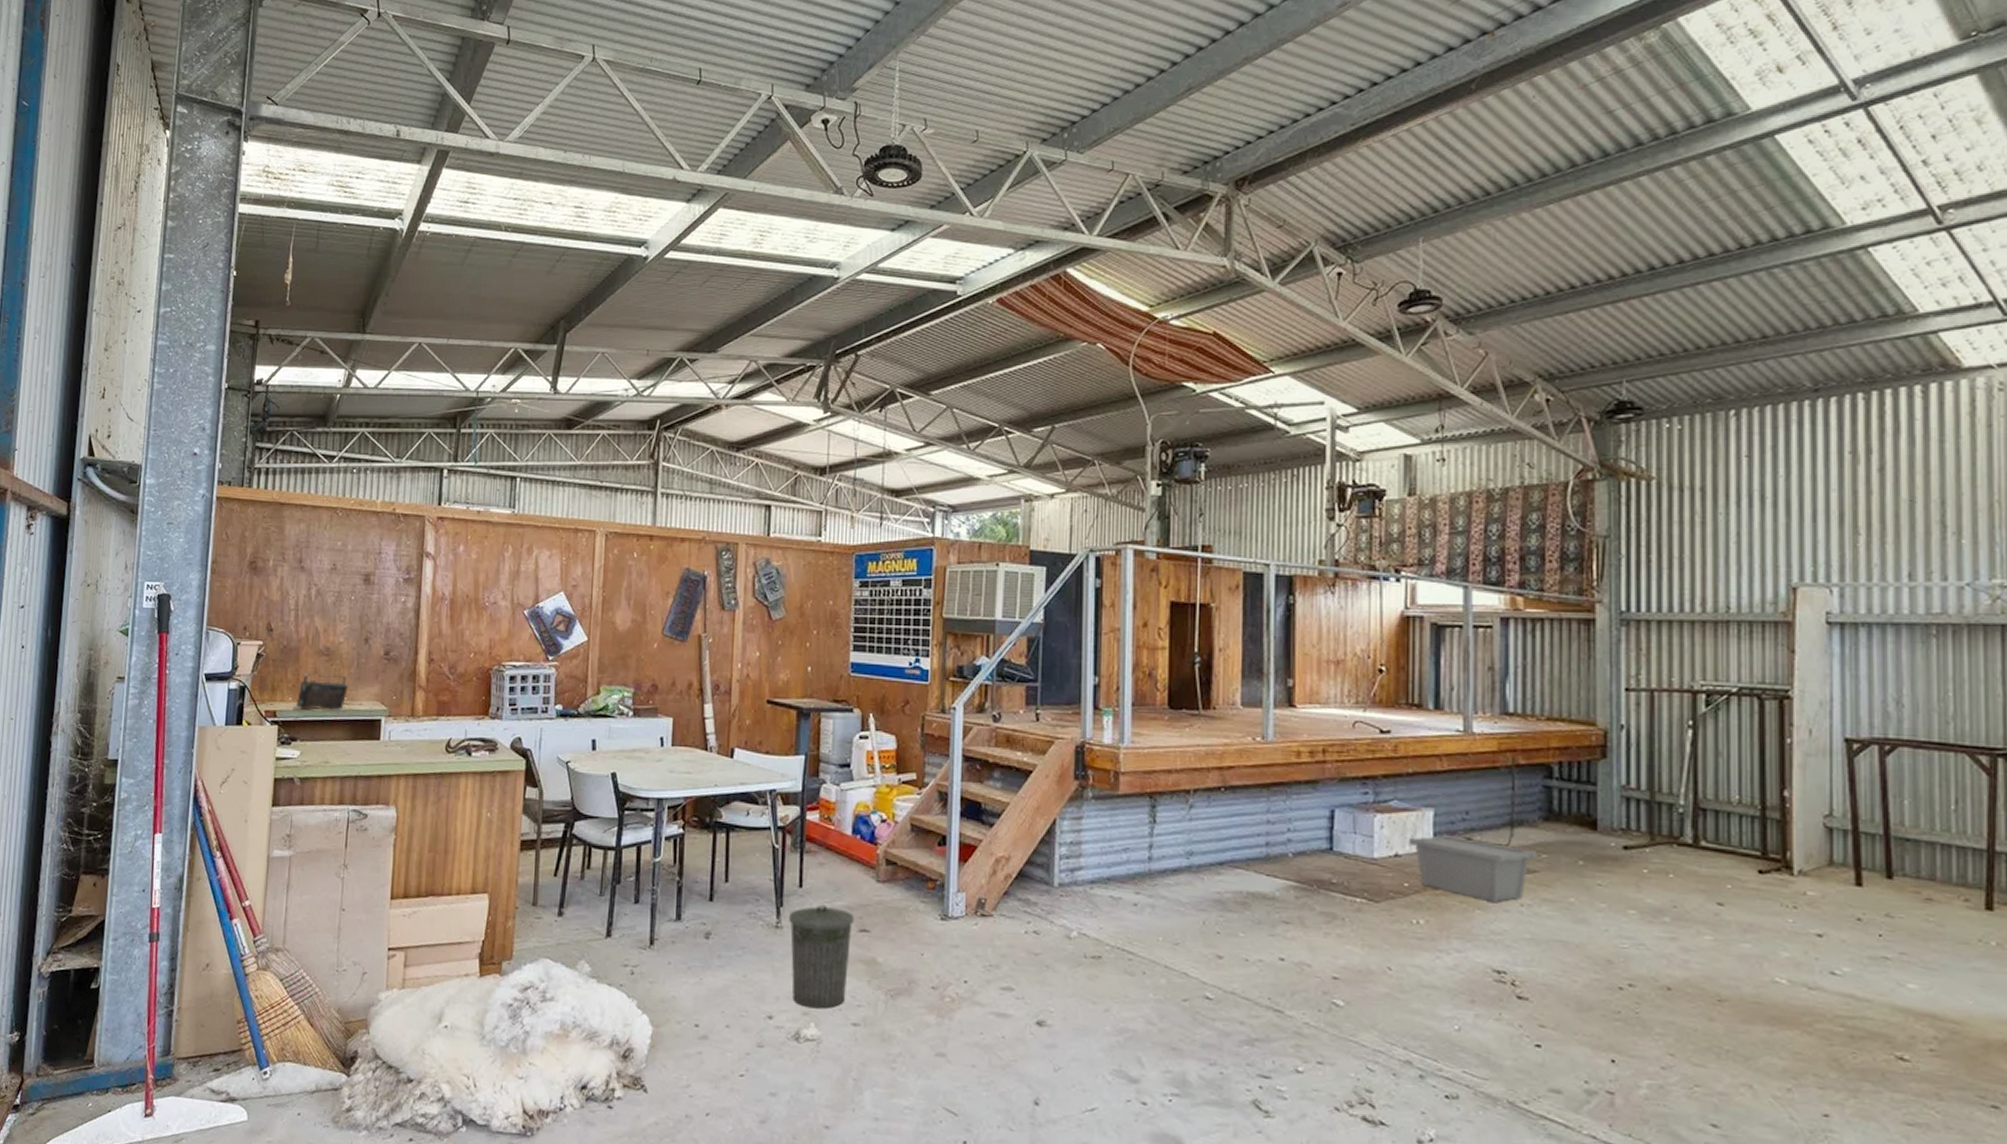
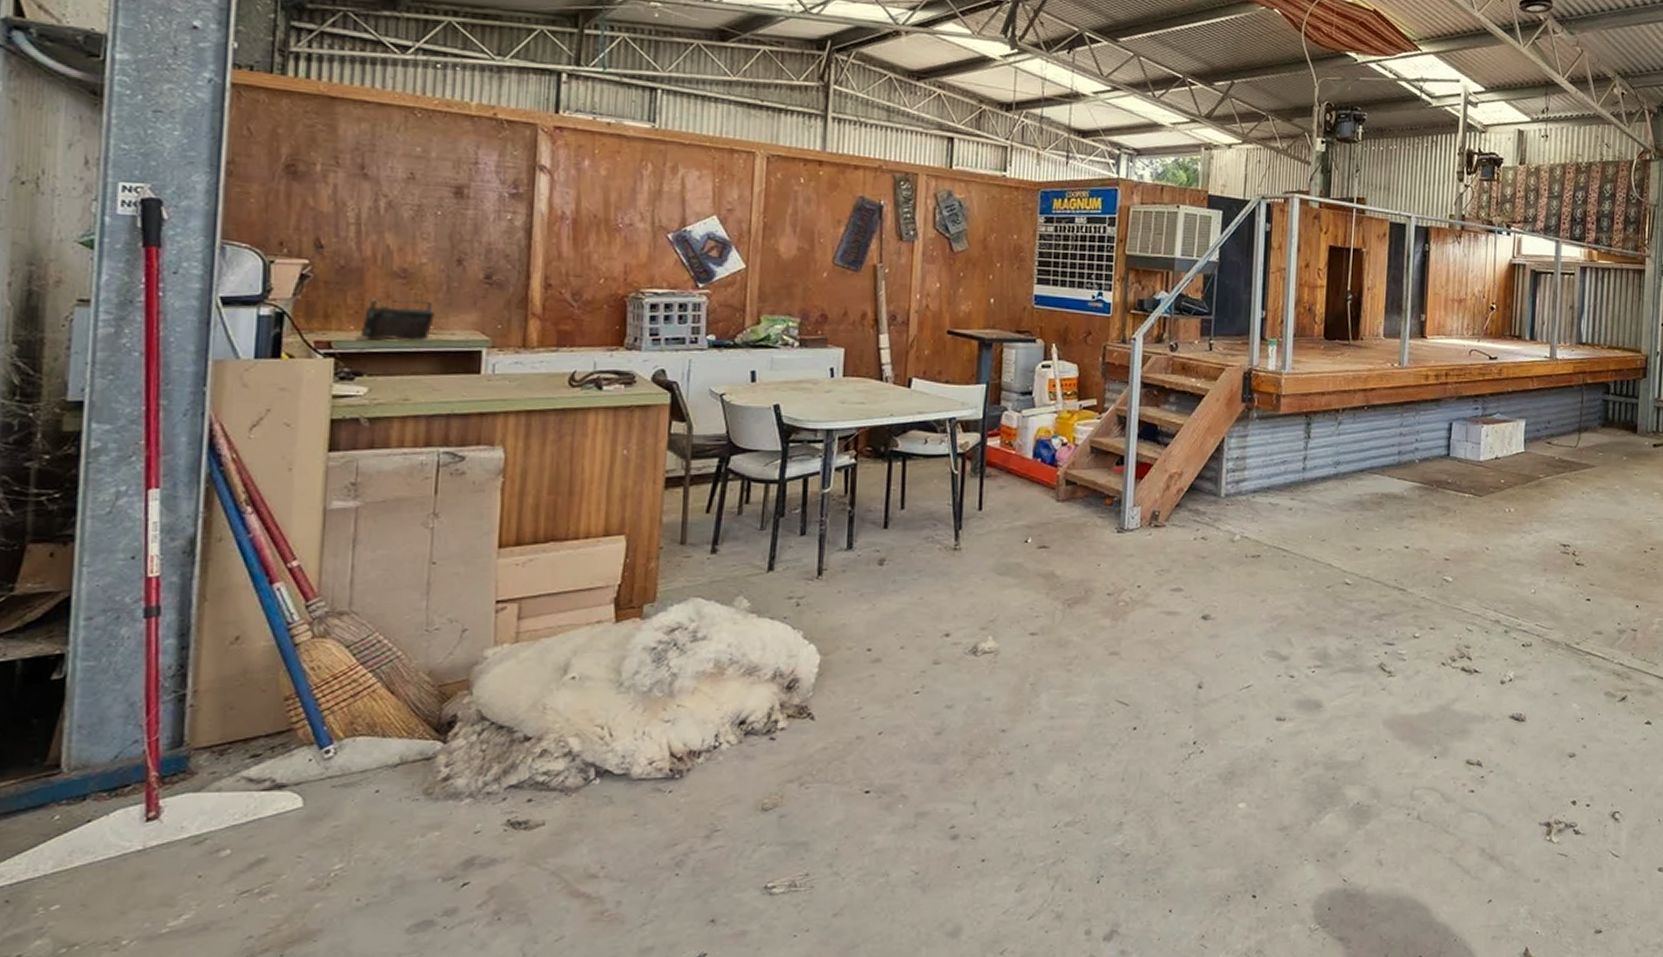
trash can: present [789,904,855,1009] -> none [968,525,1034,623]
storage bin: present [1409,834,1536,903] -> none [1506,439,1595,492]

